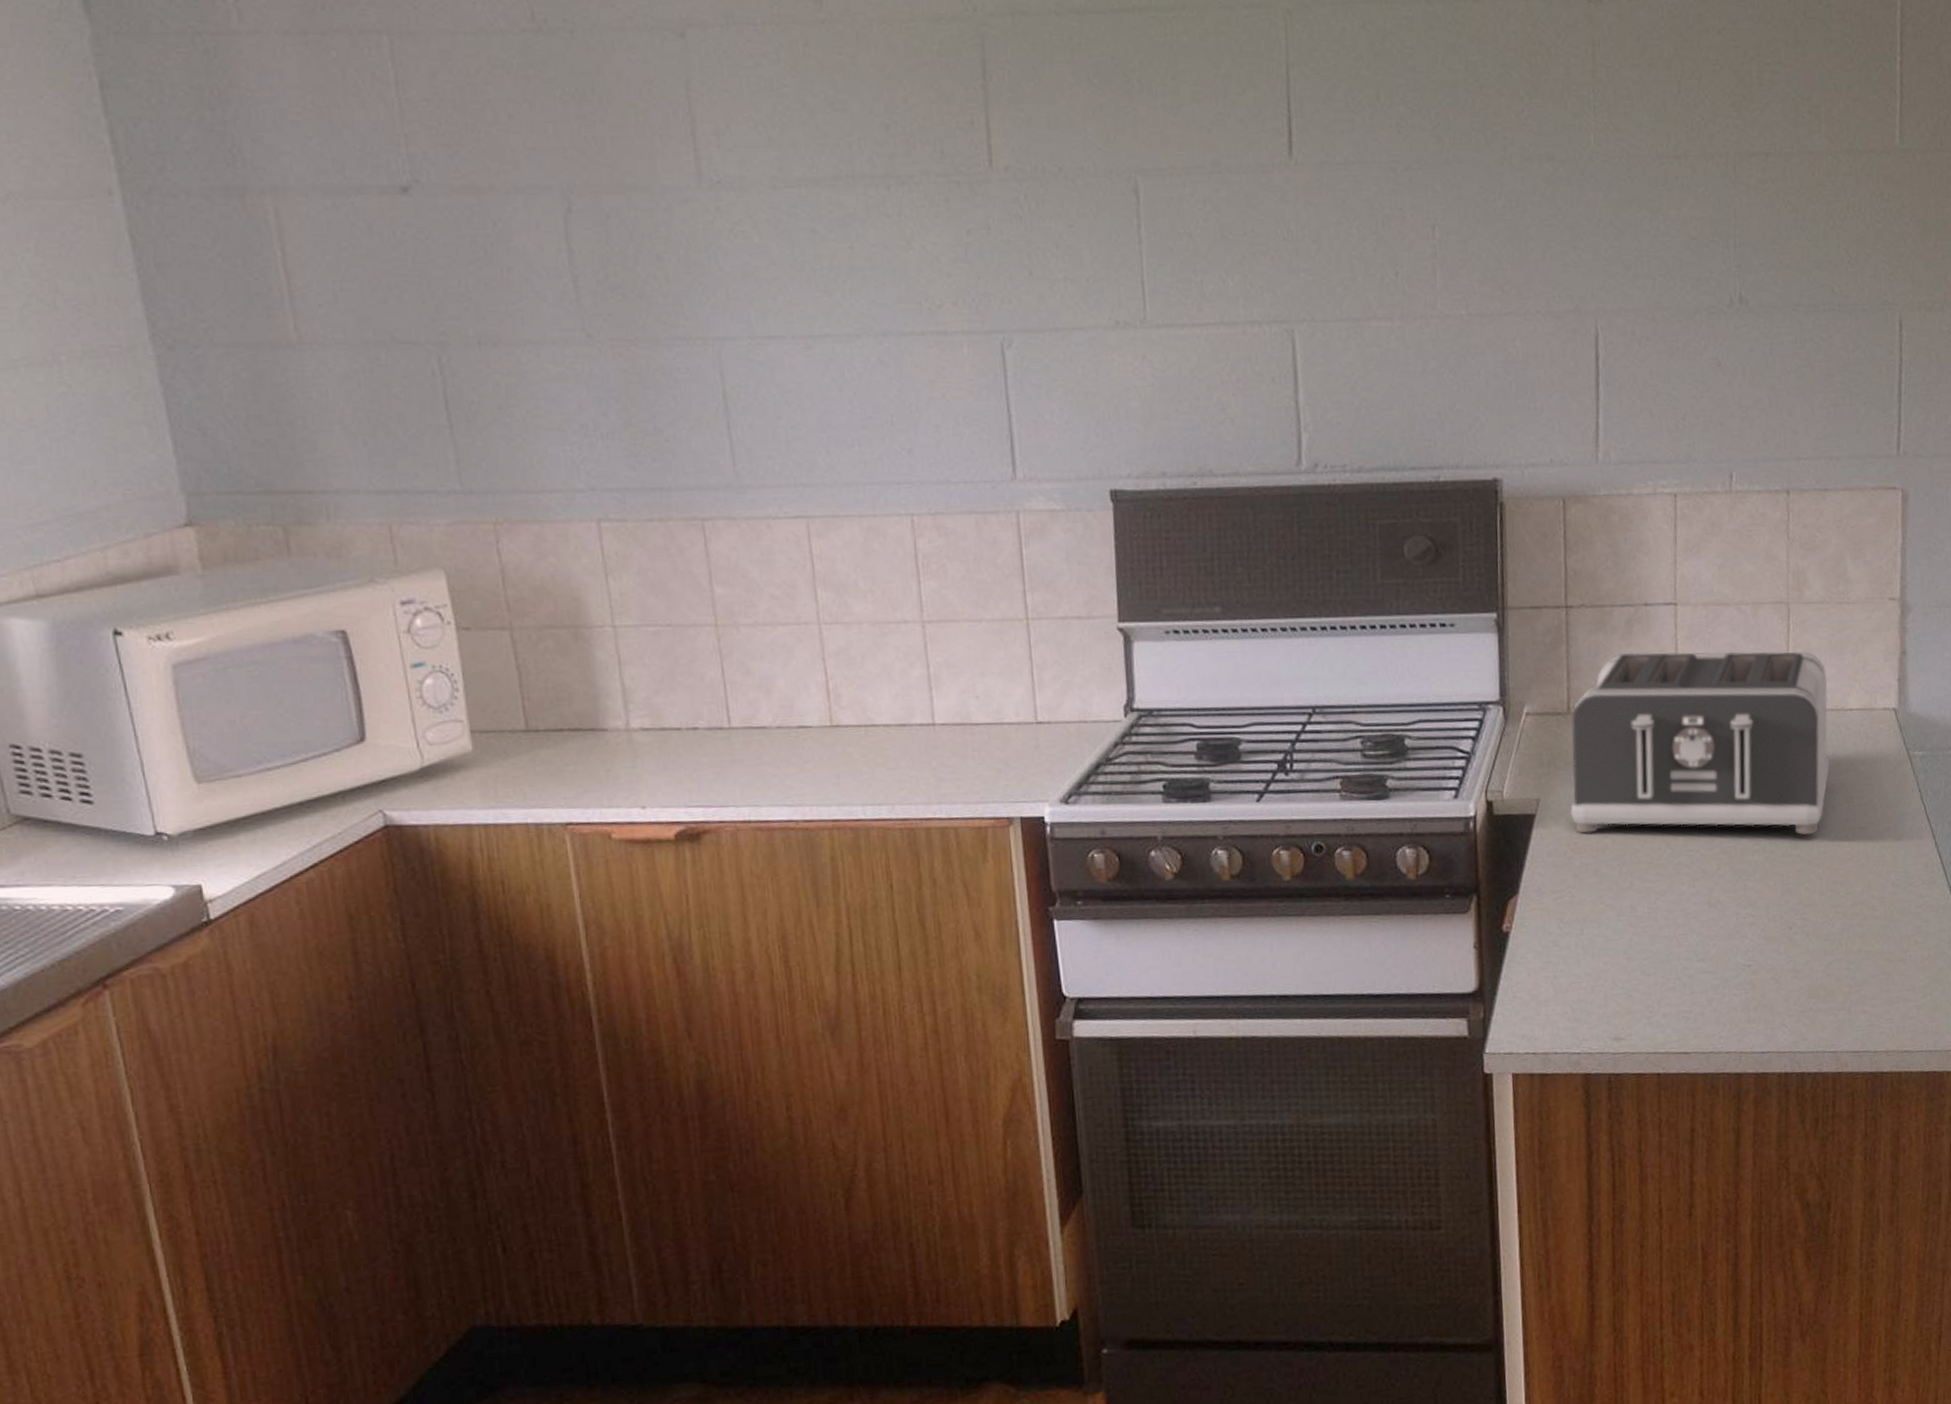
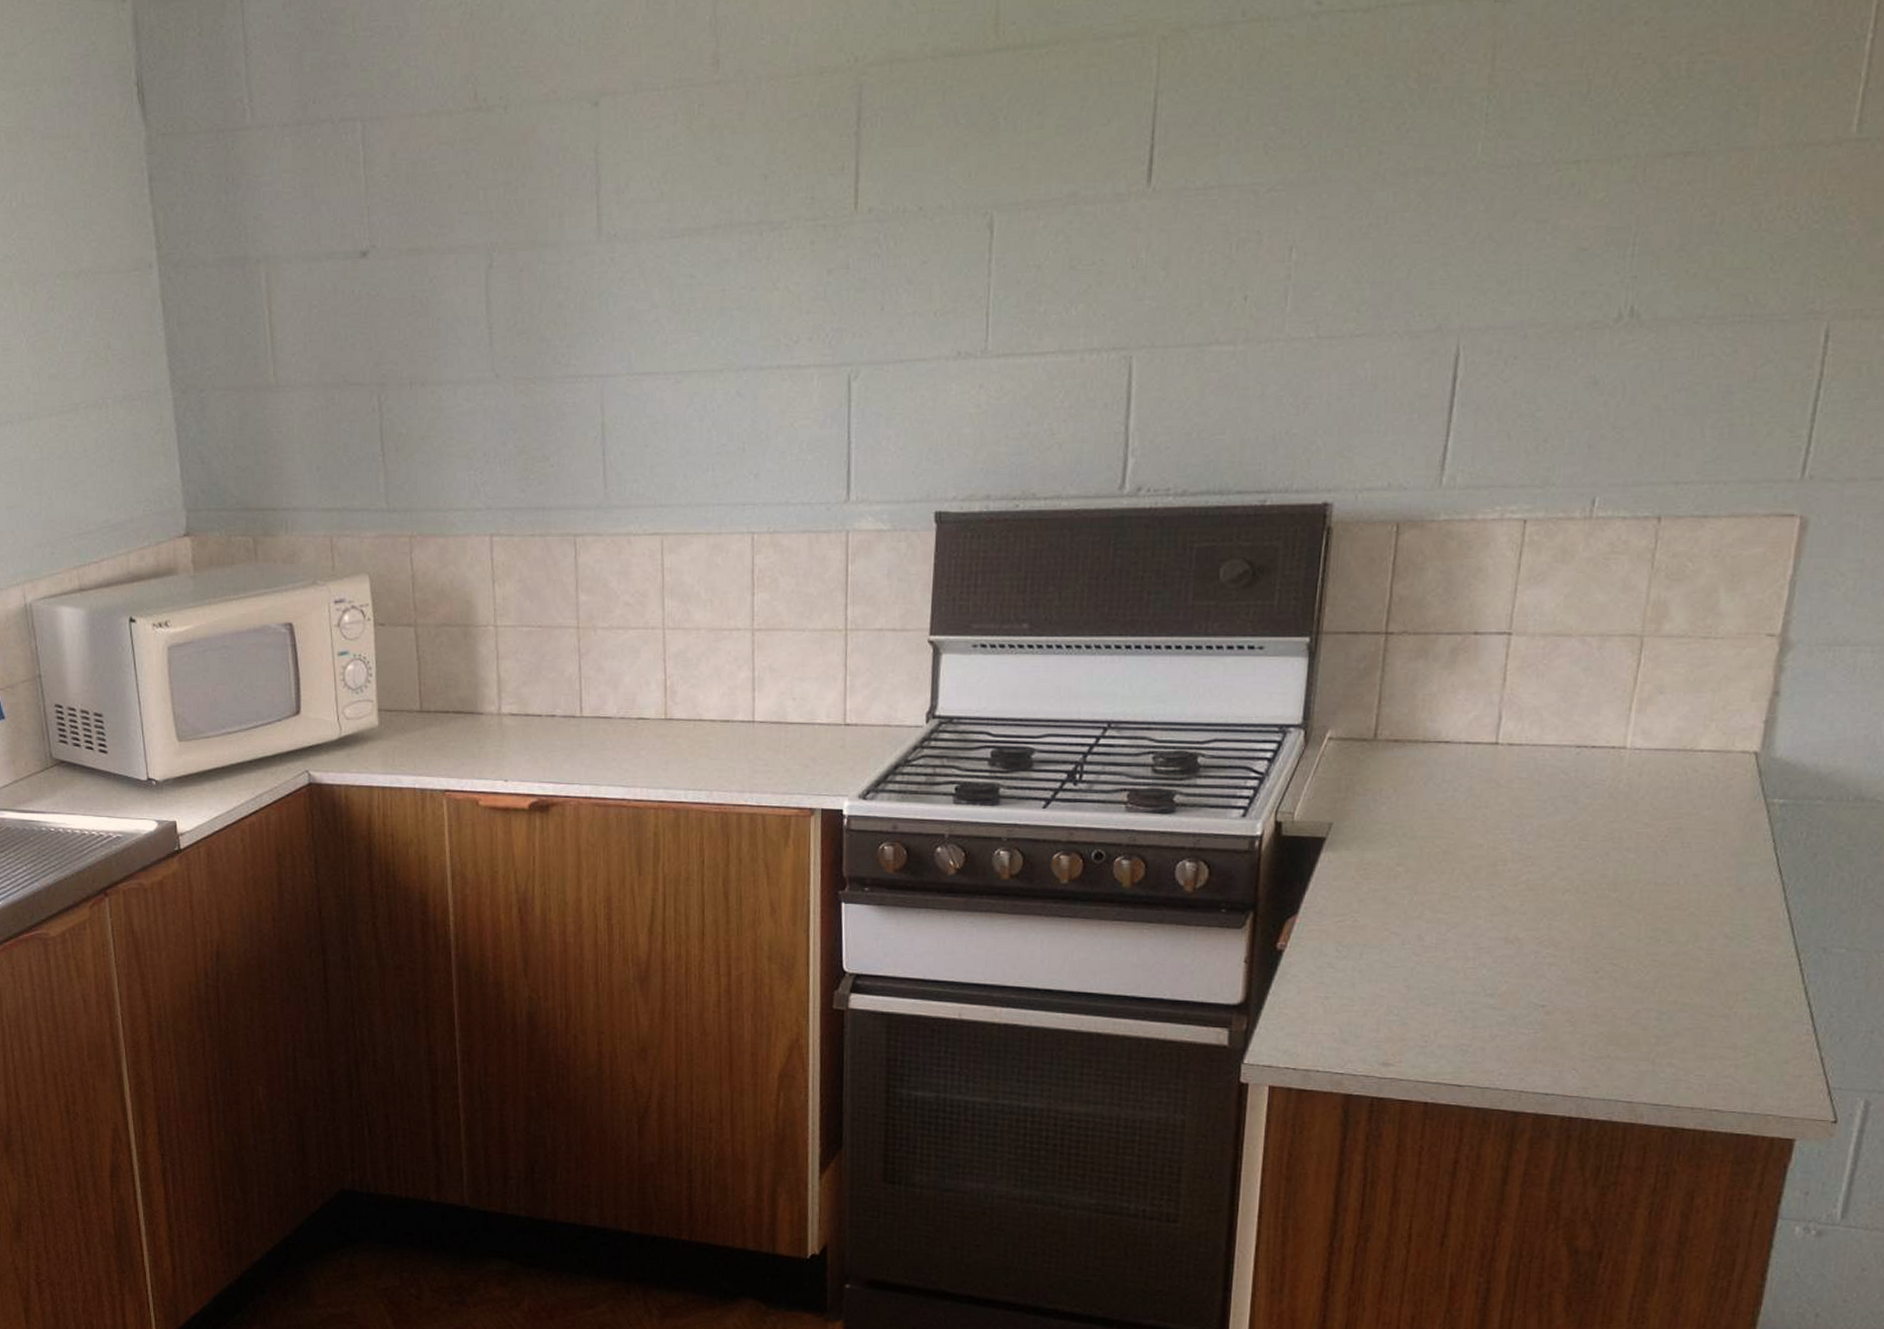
toaster: present [1570,651,1831,835] -> none [1364,681,1678,878]

